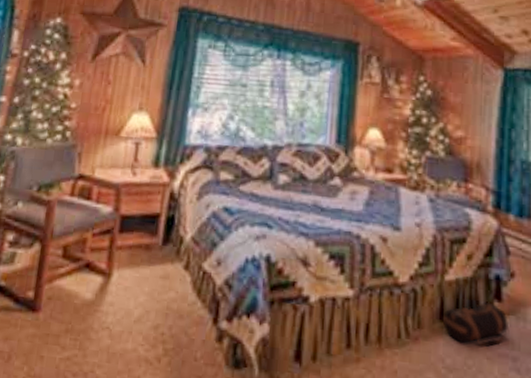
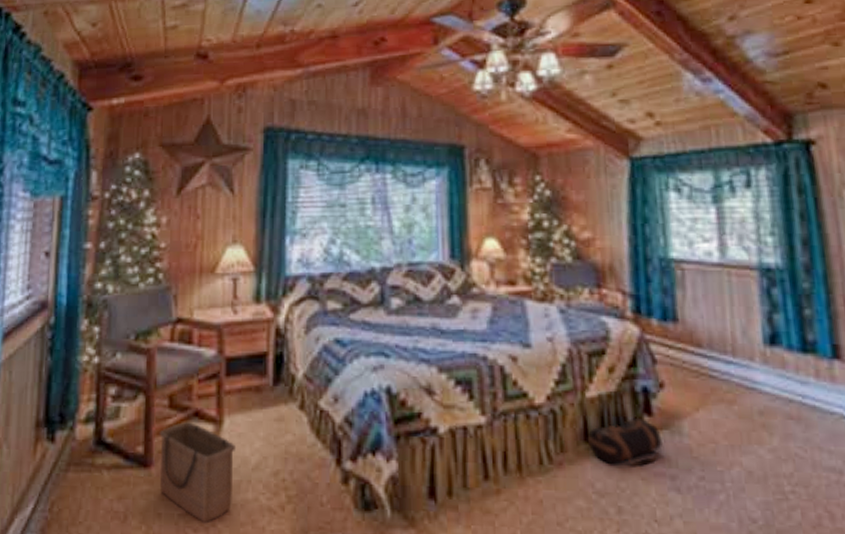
basket: none [45,271,122,368] -> present [159,421,237,522]

